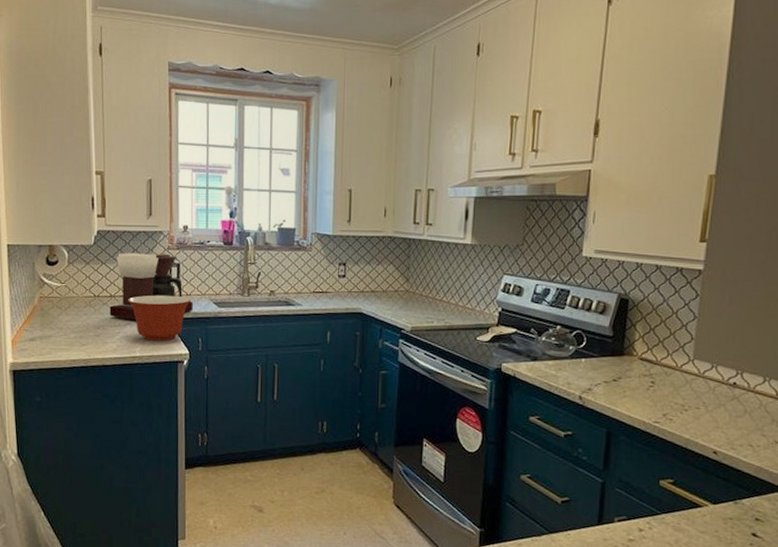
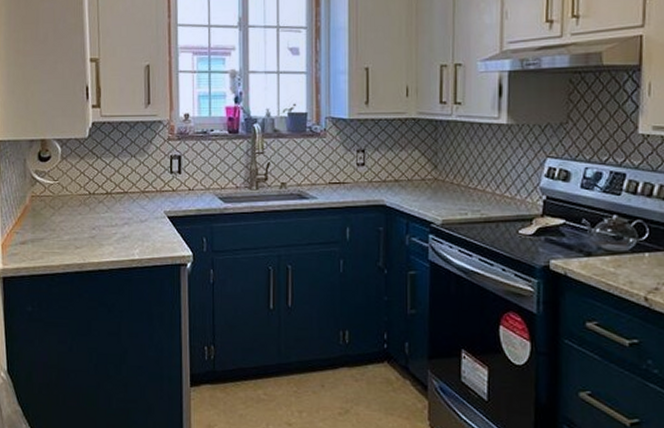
coffee maker: present [109,253,193,319] -> none [106,145,196,218]
mixing bowl: present [127,295,191,341] -> none [124,190,193,242]

